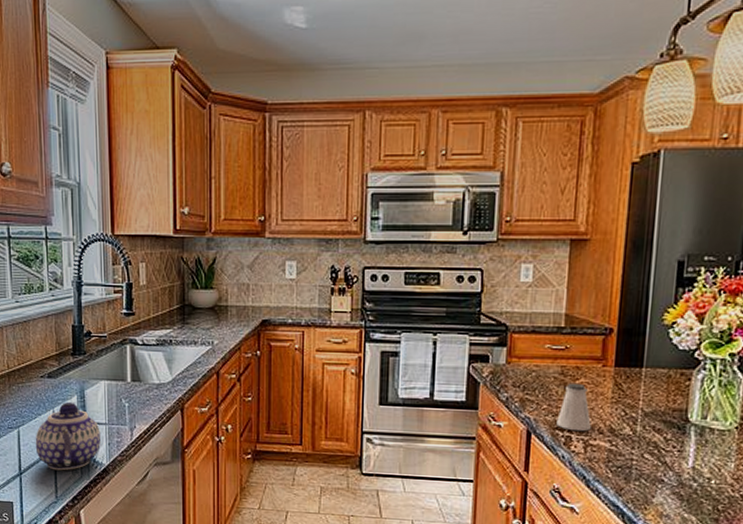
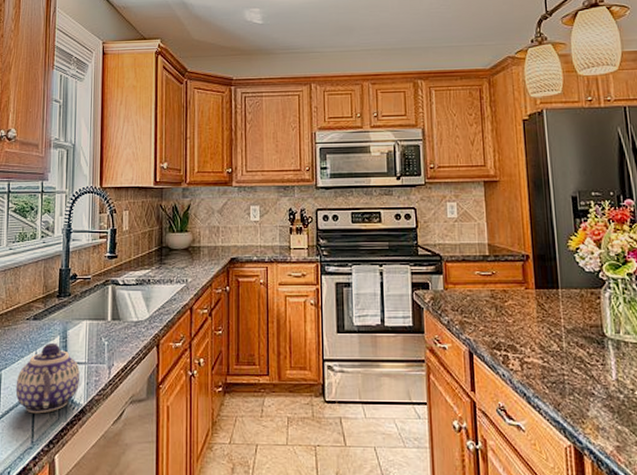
saltshaker: present [556,383,591,432] -> none [493,305,524,350]

